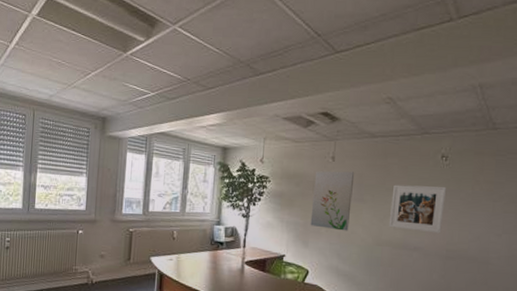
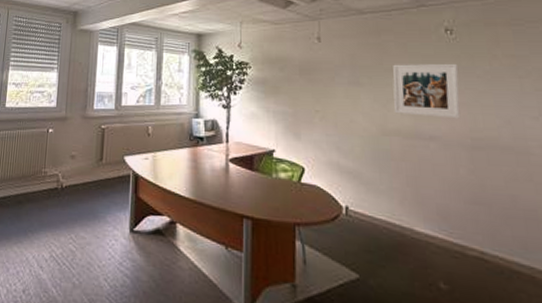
wall art: present [310,171,355,231] -> none [300,52,347,120]

